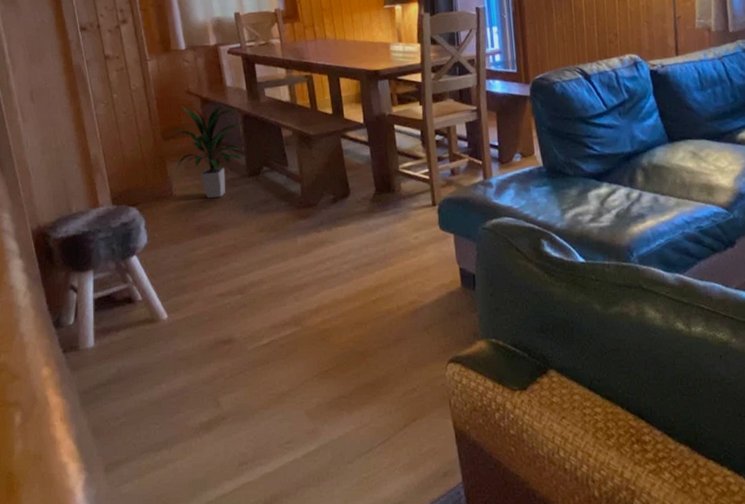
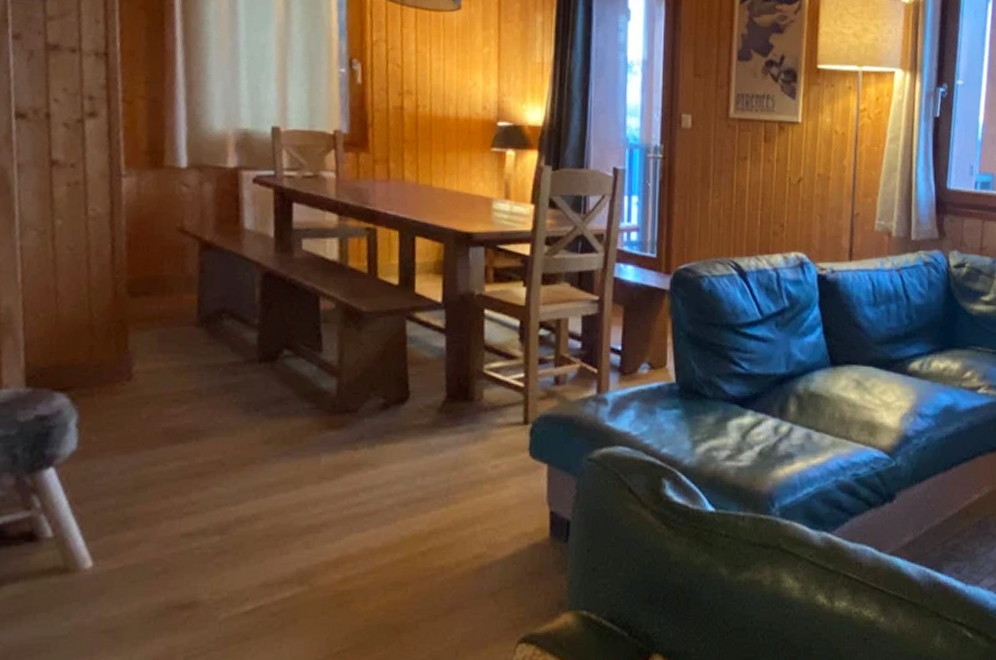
indoor plant: present [171,105,245,198] -> none [143,249,262,388]

